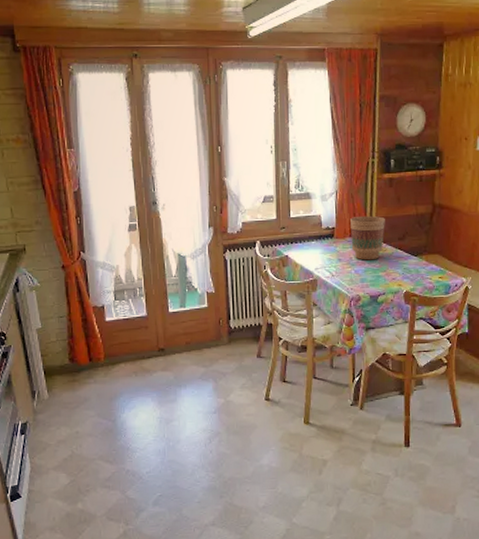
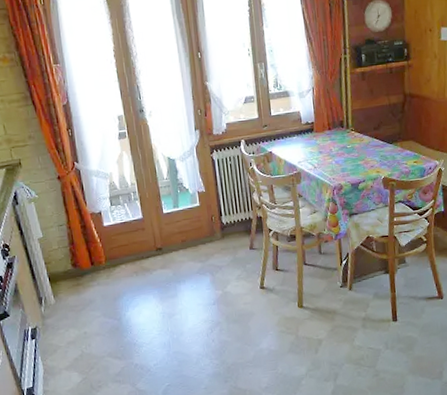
flower pot: present [350,215,385,261] -> none [328,108,361,151]

